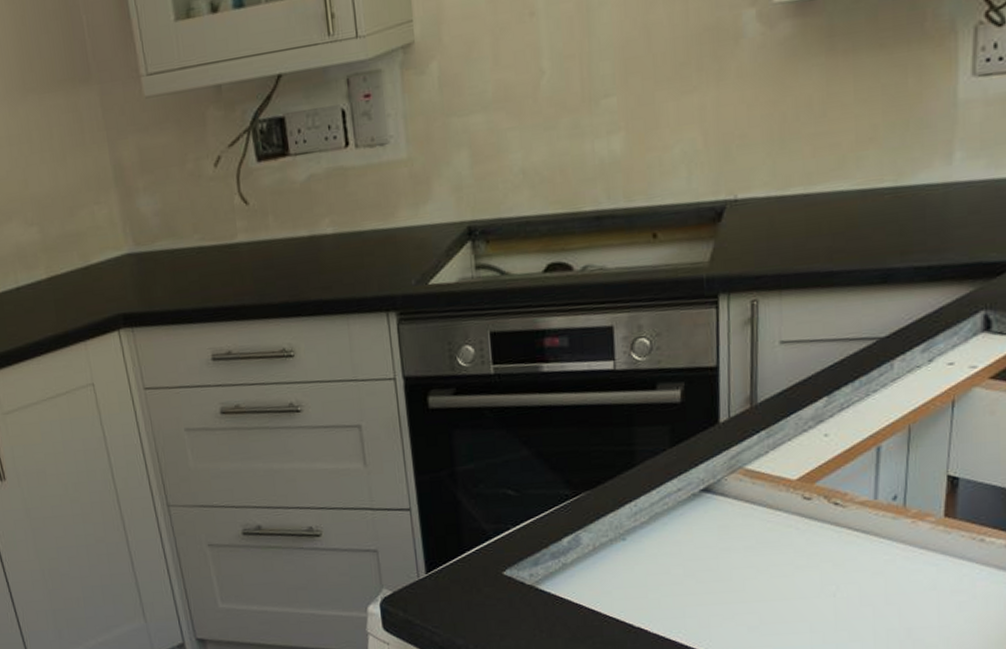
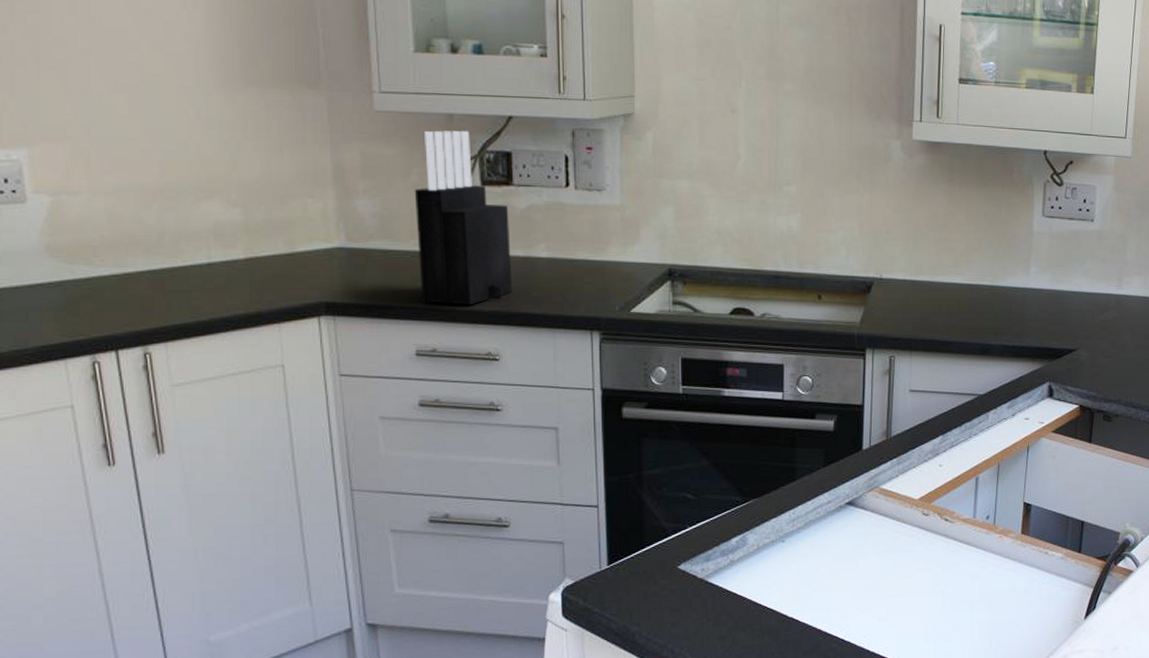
knife block: none [191,100,301,302] -> present [414,130,513,305]

